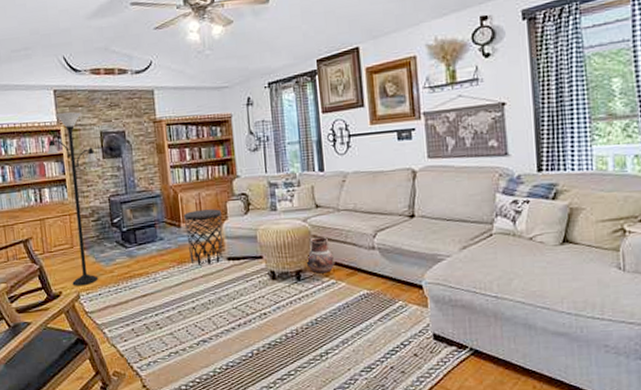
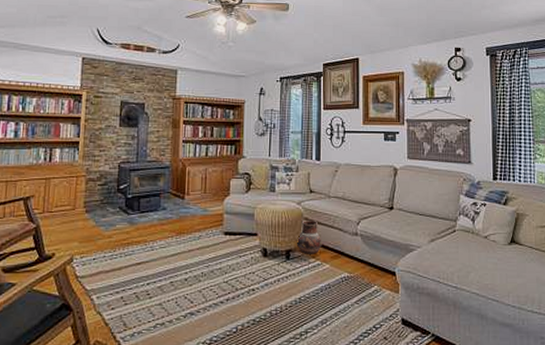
floor lamp: present [46,112,99,286] -> none [64,79,114,249]
side table: present [183,209,224,266] -> none [188,185,225,238]

